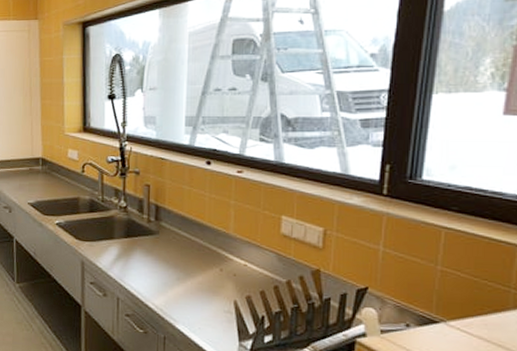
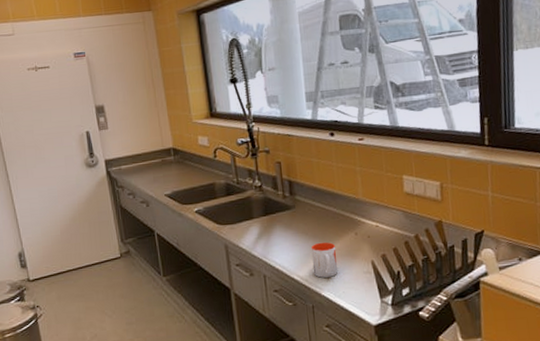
mug: none [169,273,198,311] -> present [311,242,337,278]

